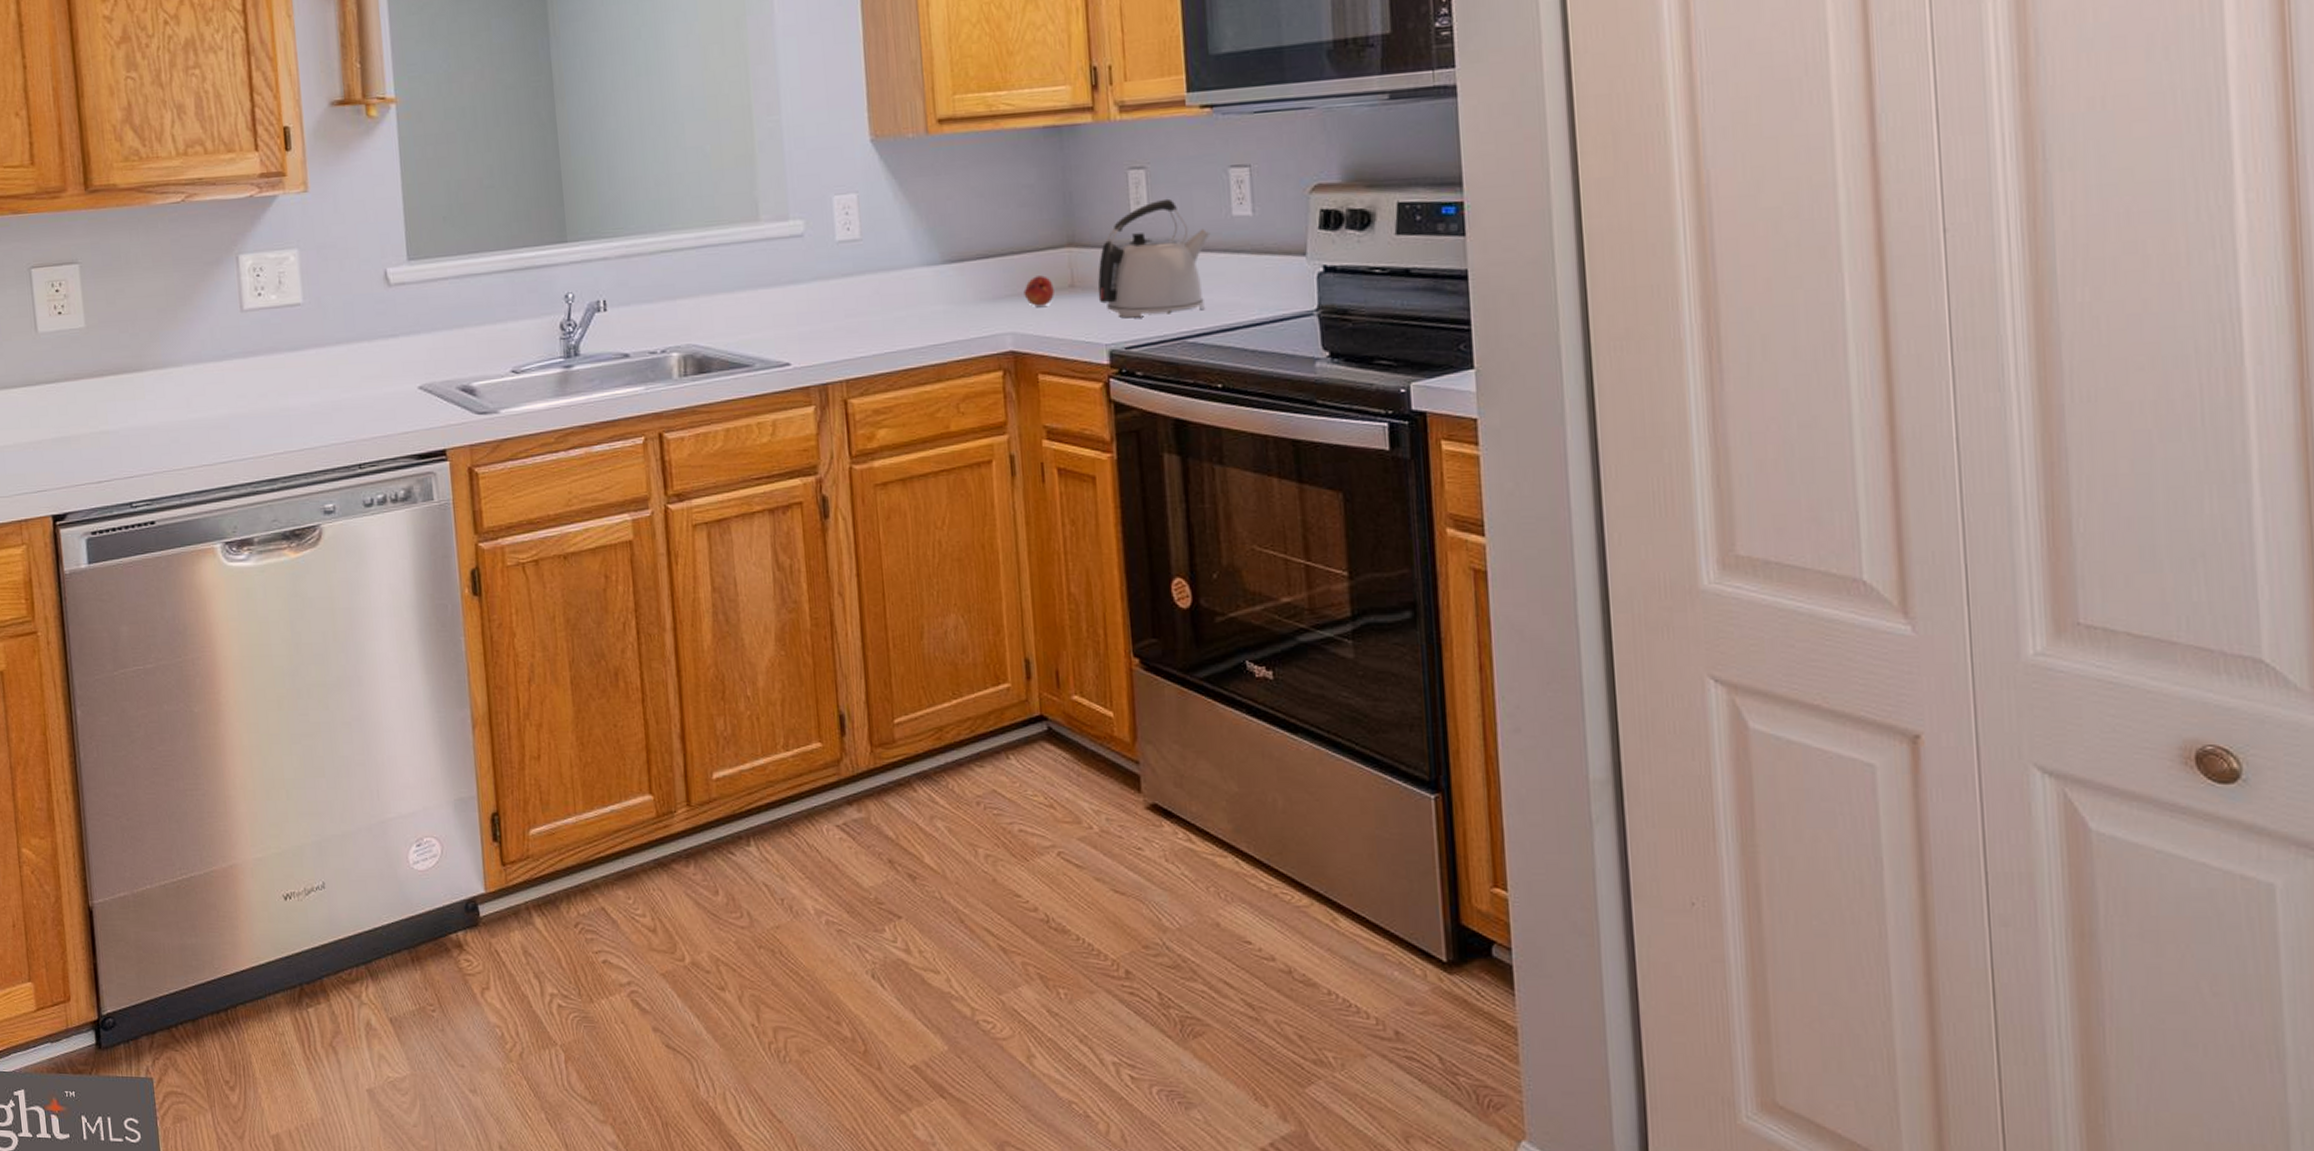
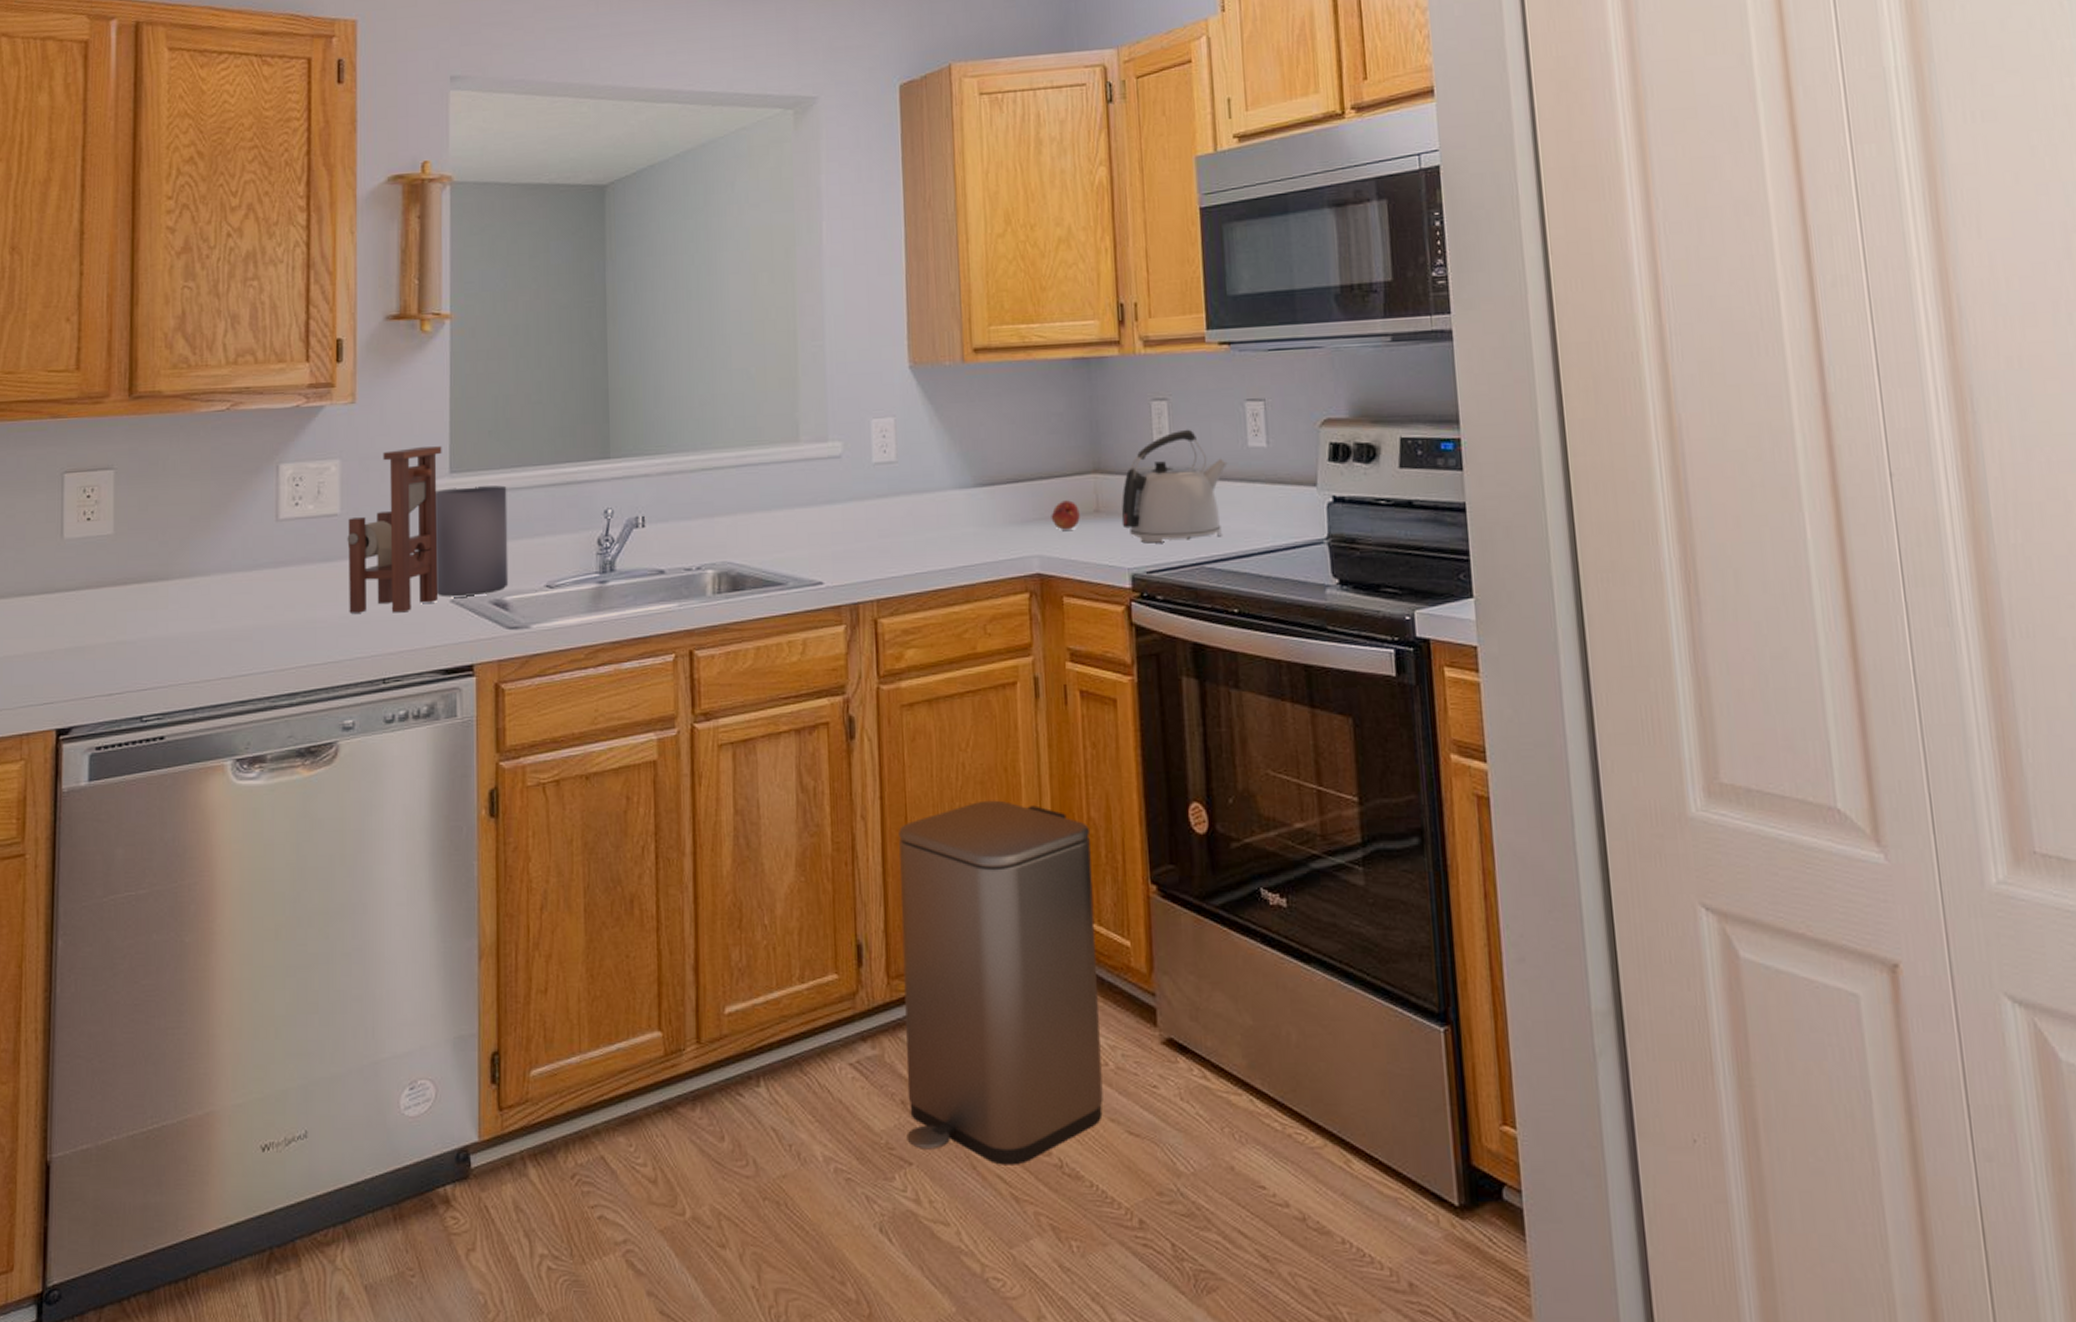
paper towel holder: none [311,233,407,401] -> present [347,446,442,613]
canister: none [395,271,475,384] -> present [436,485,509,598]
pedal bin: none [875,576,1088,920] -> present [897,800,1103,1165]

